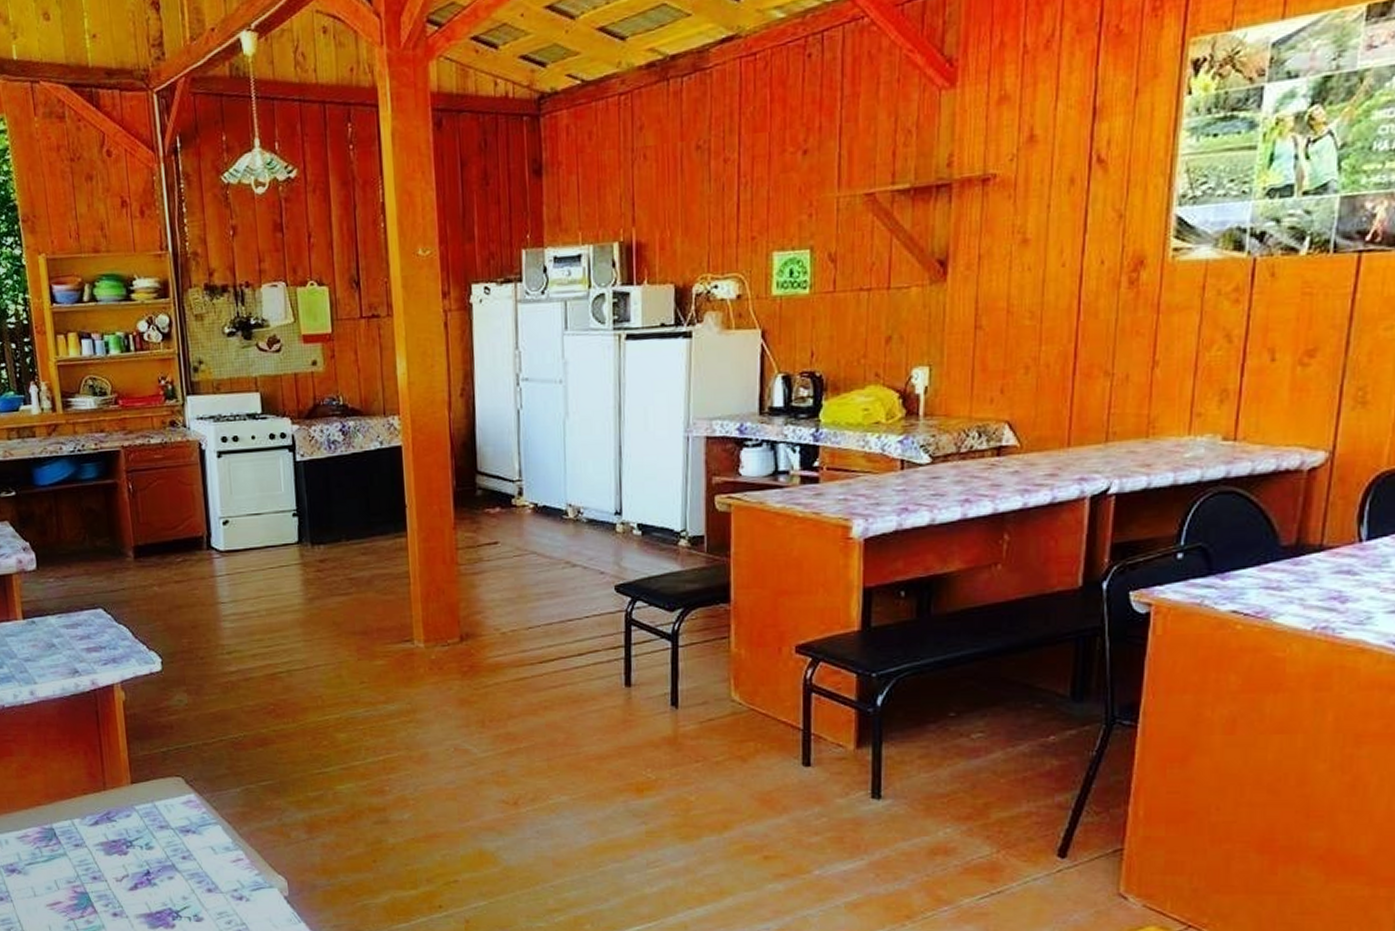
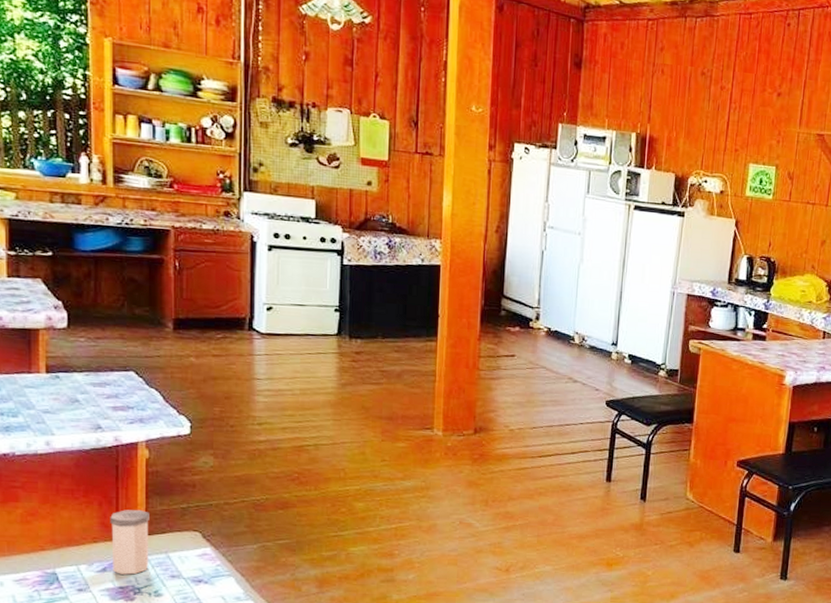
salt shaker: none [96,757,138,827] -> present [110,510,149,575]

